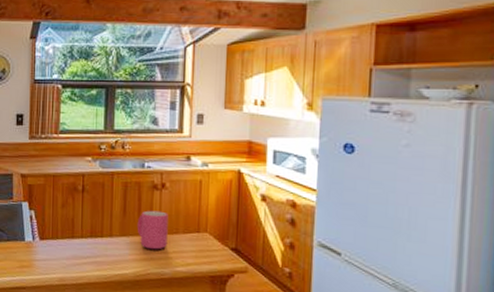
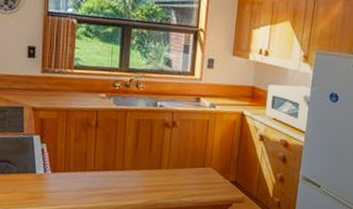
mug: present [137,210,169,250] -> none [147,146,178,183]

